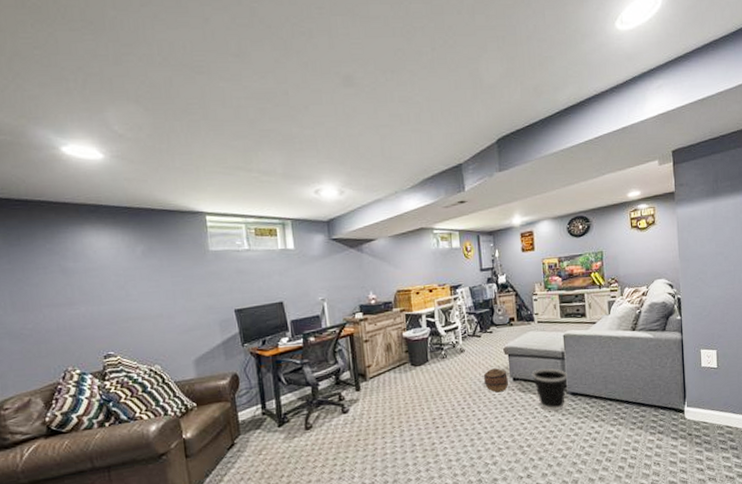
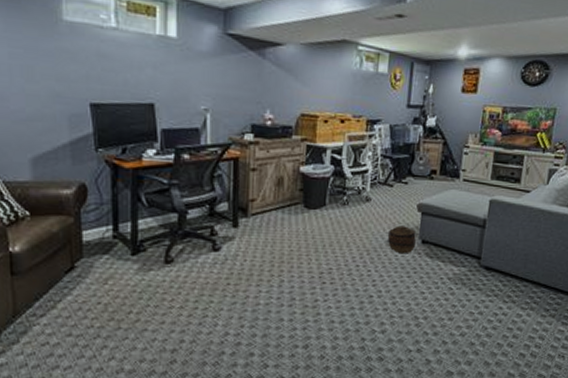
wastebasket: present [531,368,567,411] -> none [444,234,485,285]

